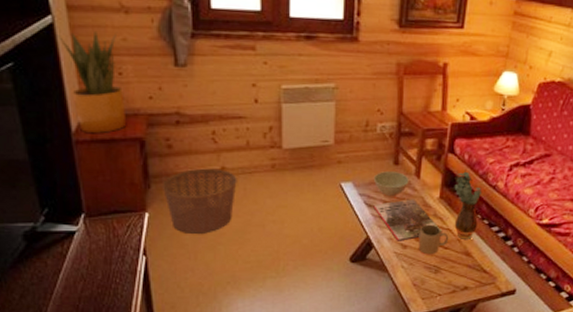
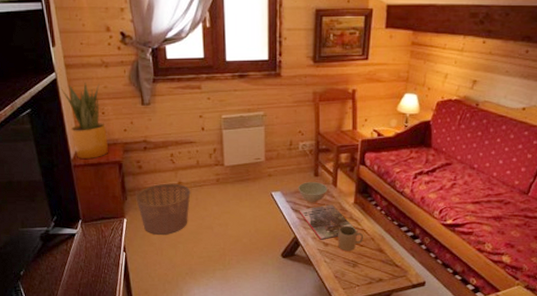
vase: present [454,170,483,239] -> none [366,179,391,238]

